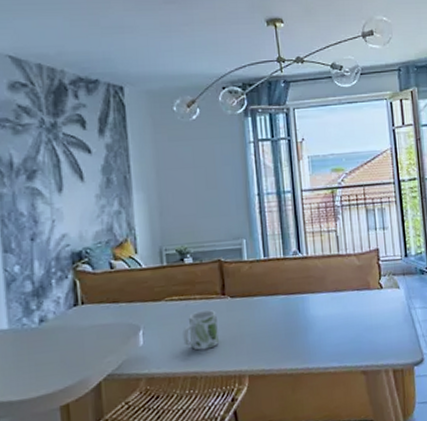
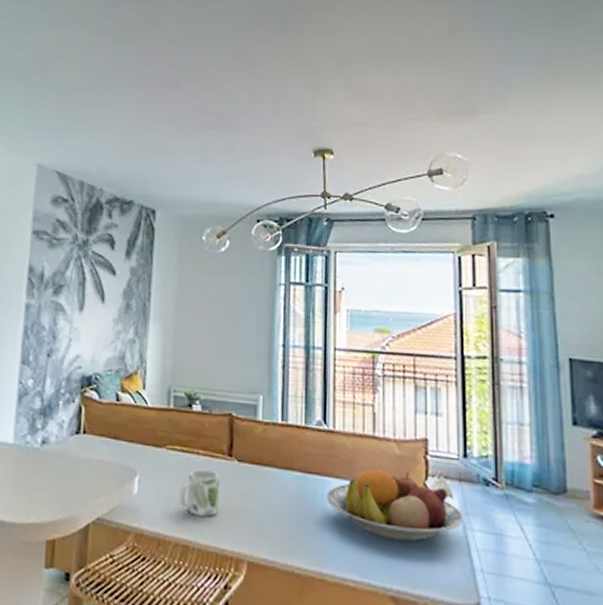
fruit bowl: none [306,276,408,331] -> present [326,469,464,542]

